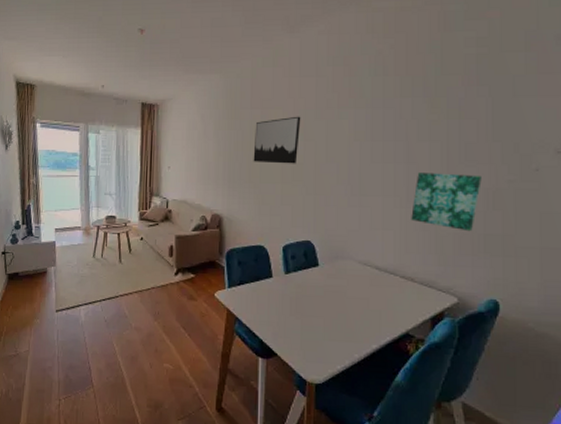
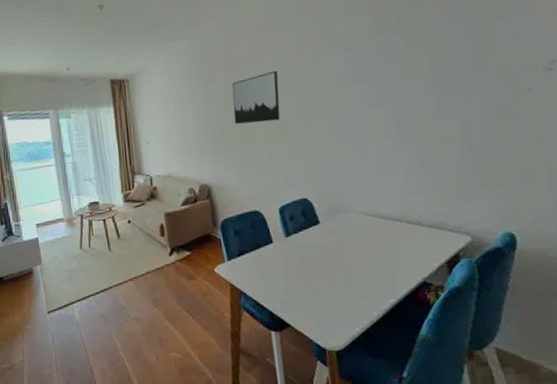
wall art: present [411,172,482,232] -> none [407,105,475,165]

